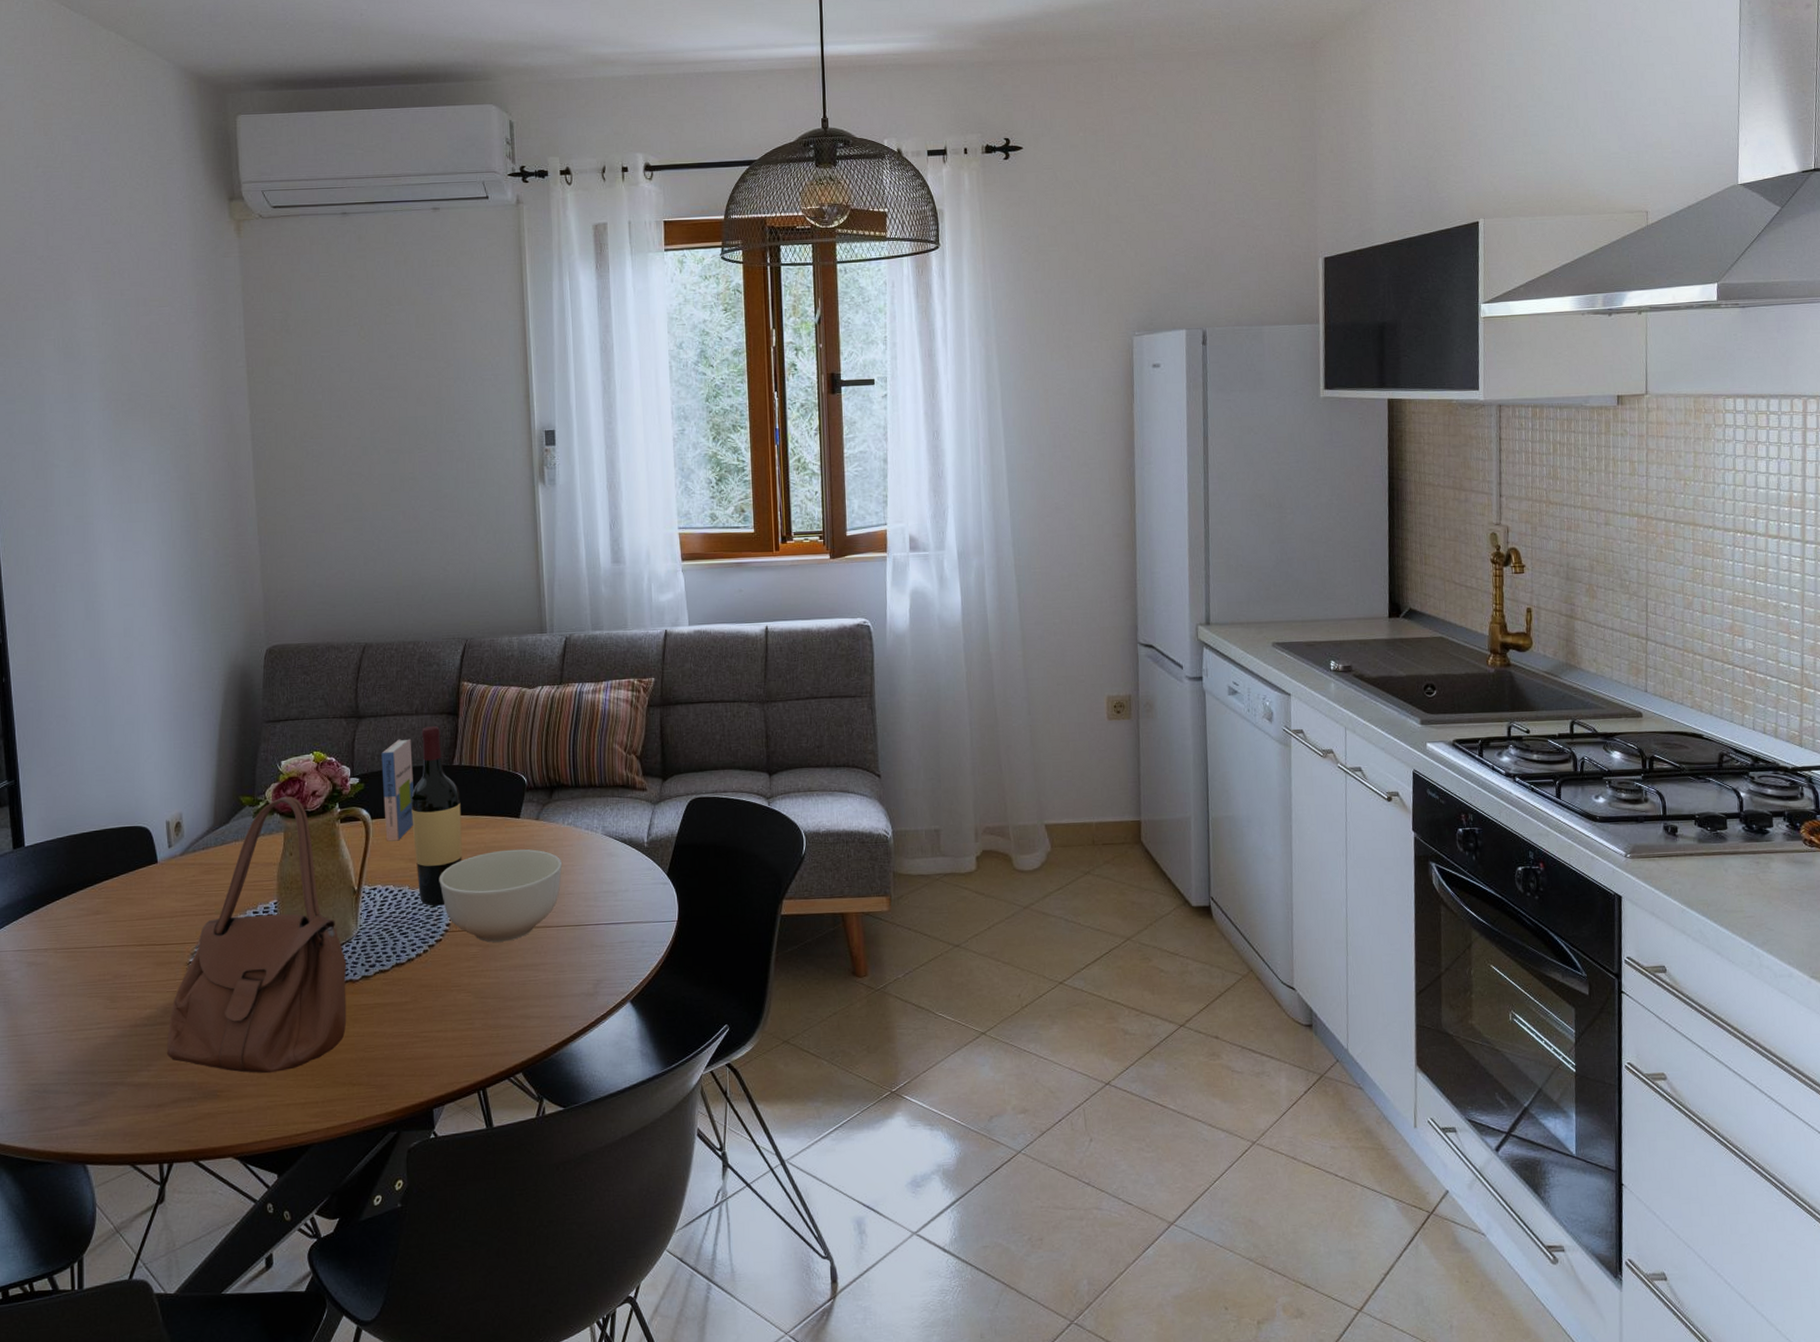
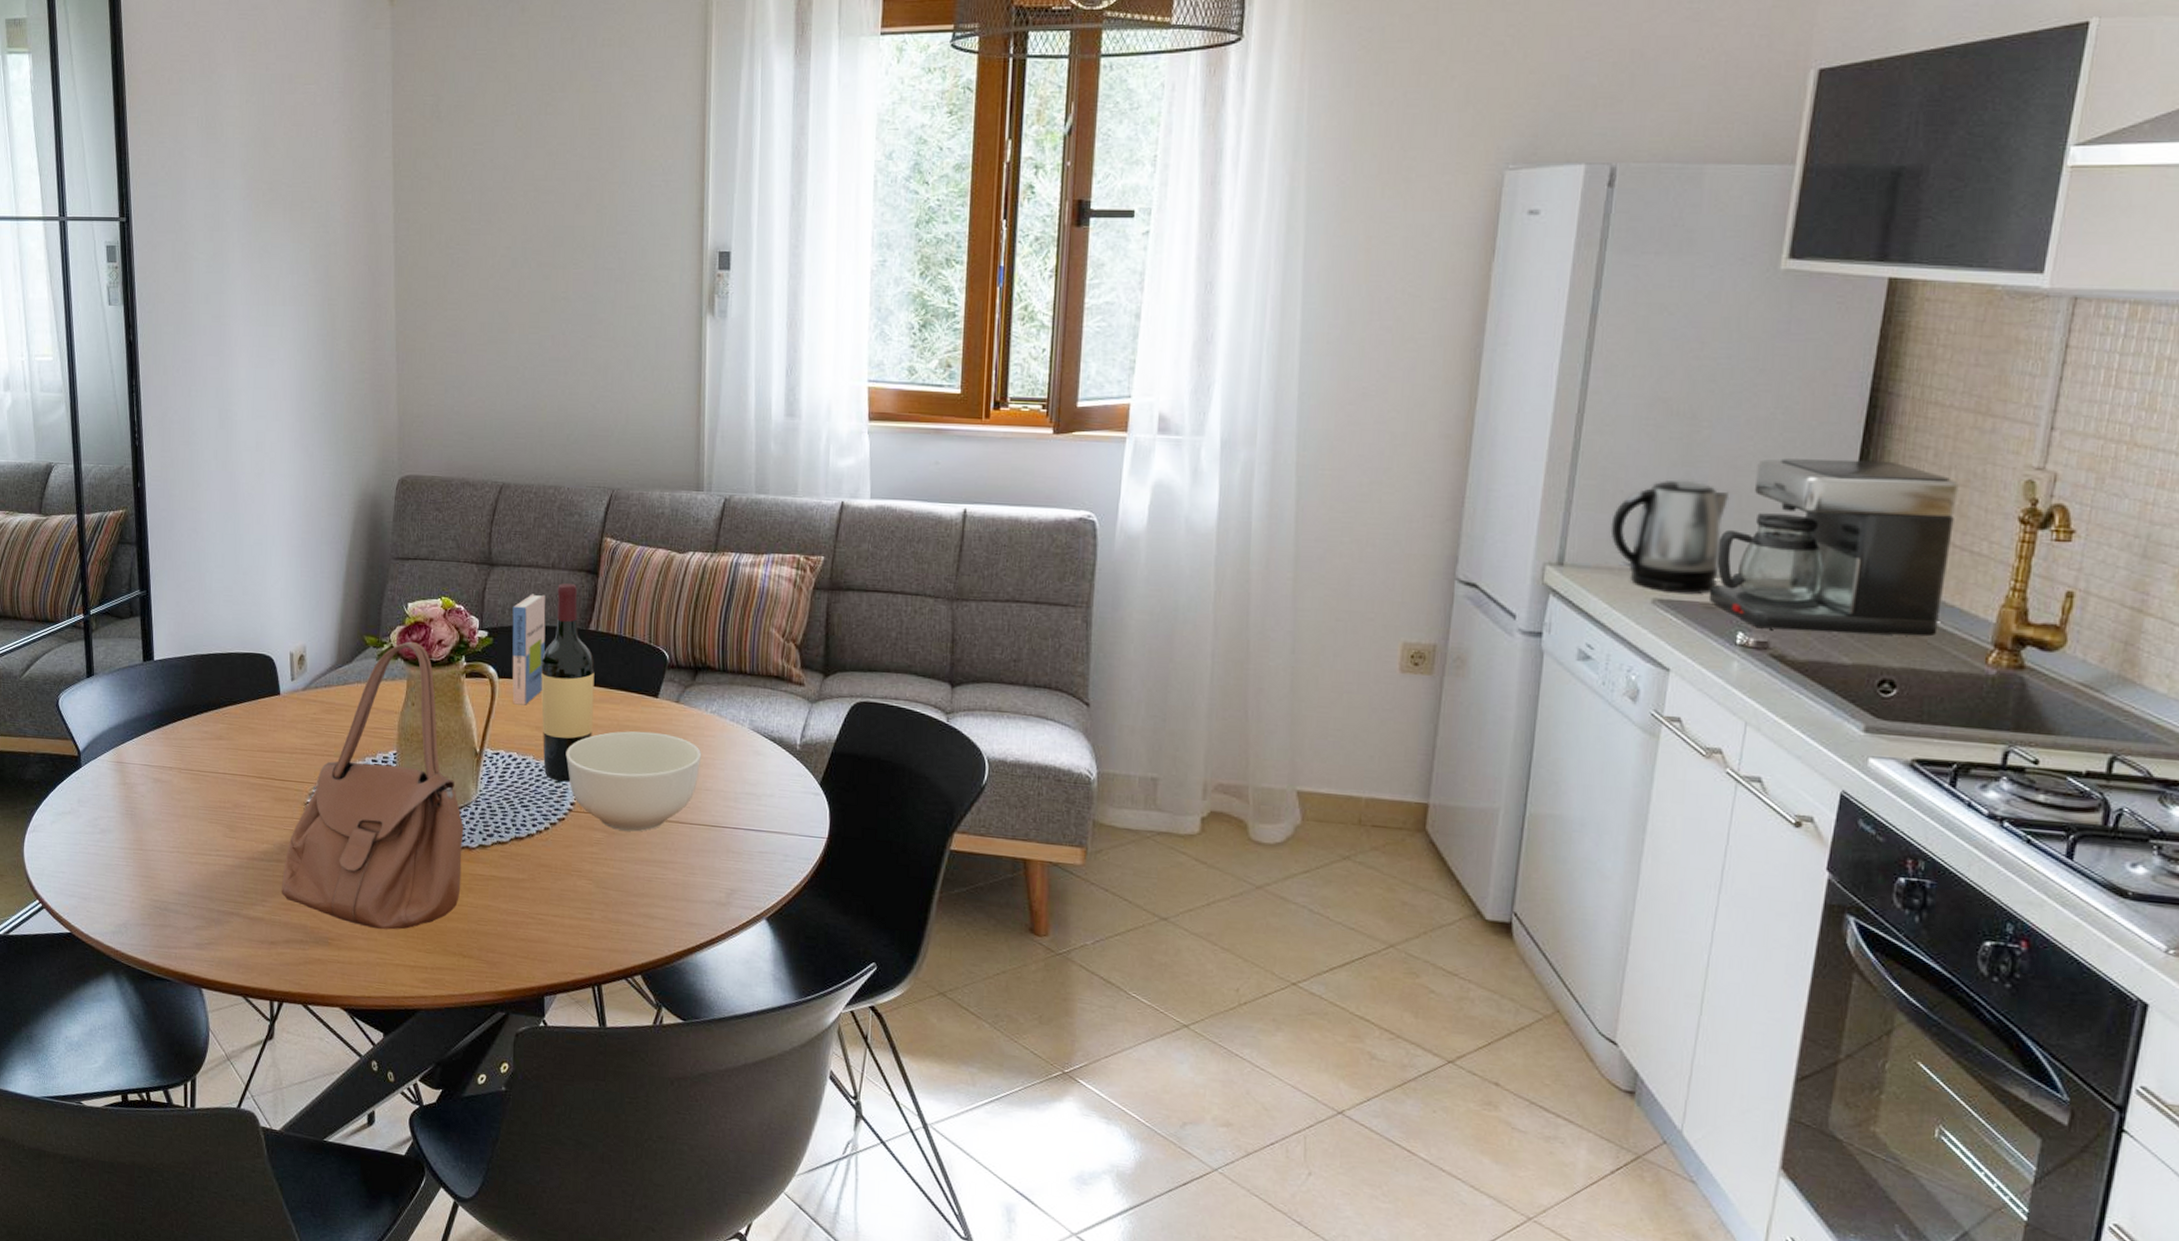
kettle: none [1237,553,1313,636] -> present [1610,480,1730,594]
coffee maker: none [1308,527,1455,657] -> present [1708,458,1959,637]

